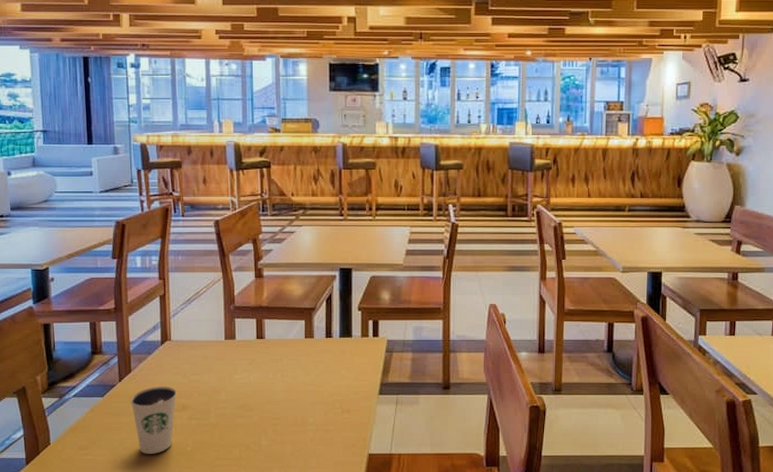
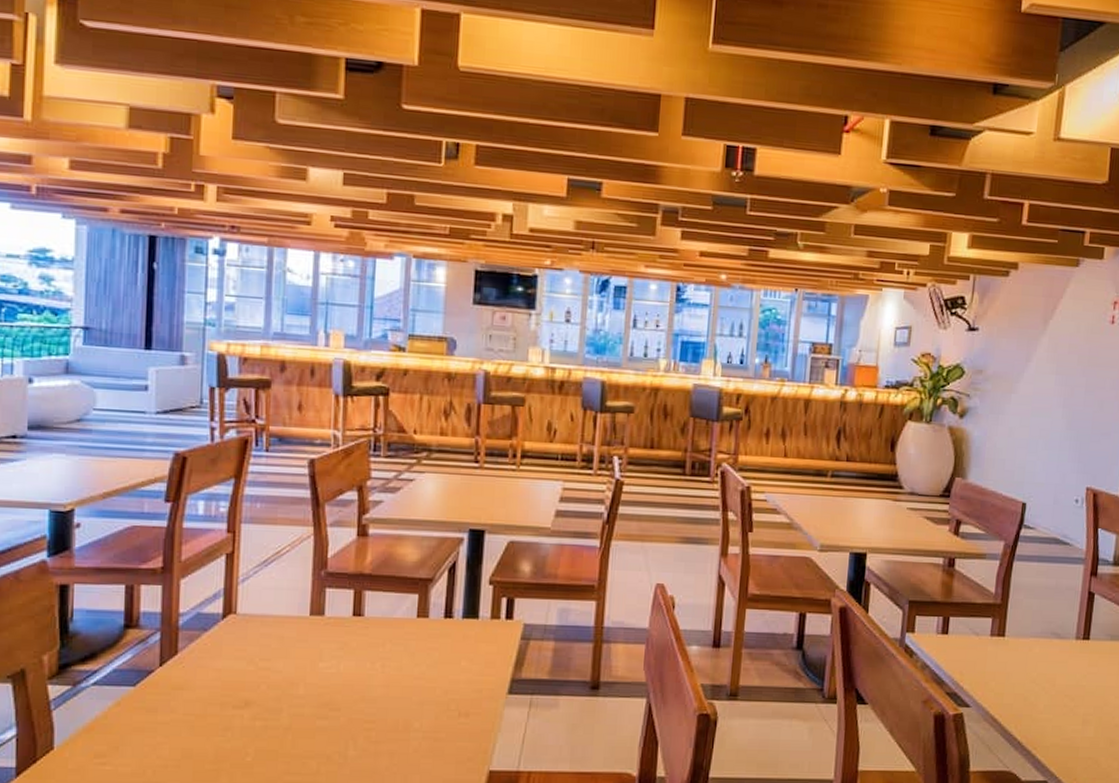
dixie cup: present [130,386,178,454] -> none [172,674,239,765]

